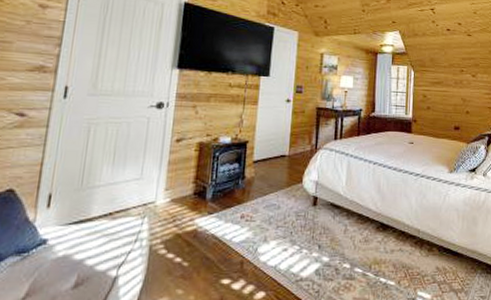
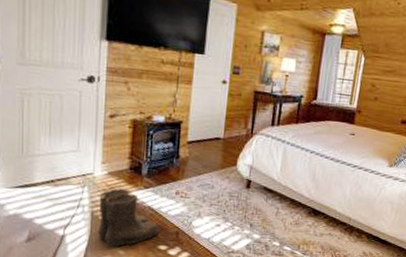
boots: none [154,216,223,285] -> present [97,188,160,247]

